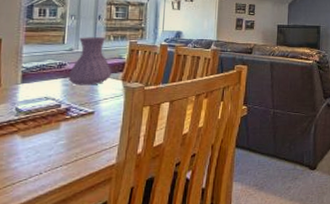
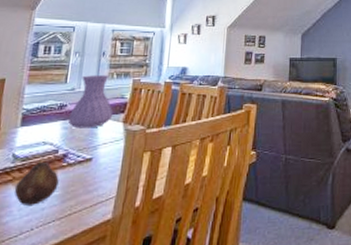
fruit: none [20,114,63,153] -> present [14,161,59,205]

